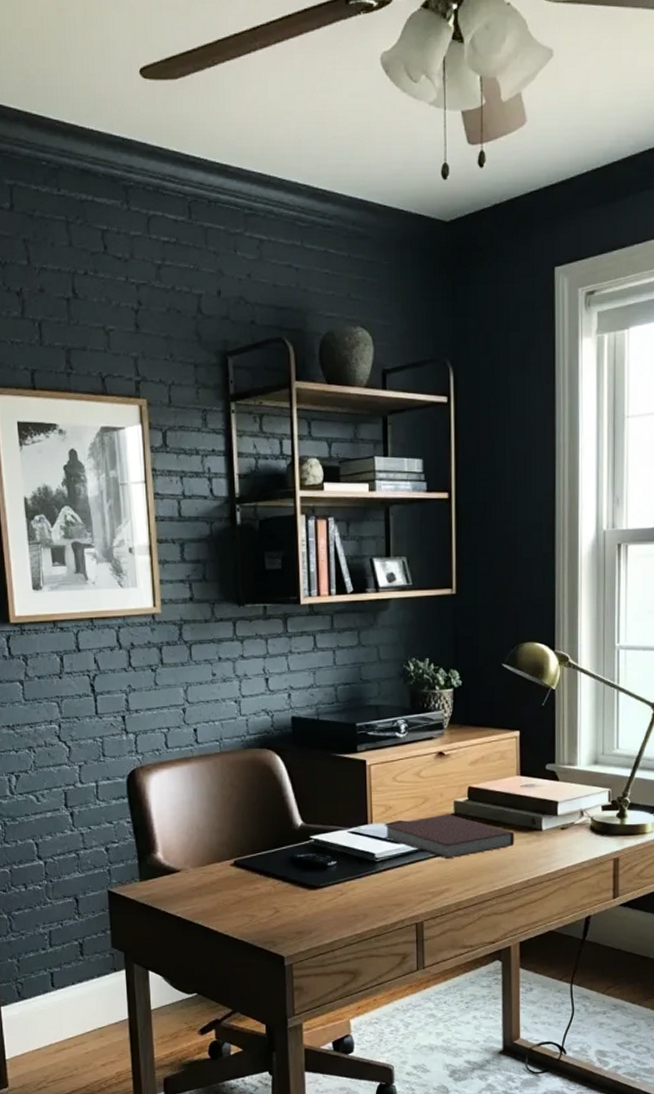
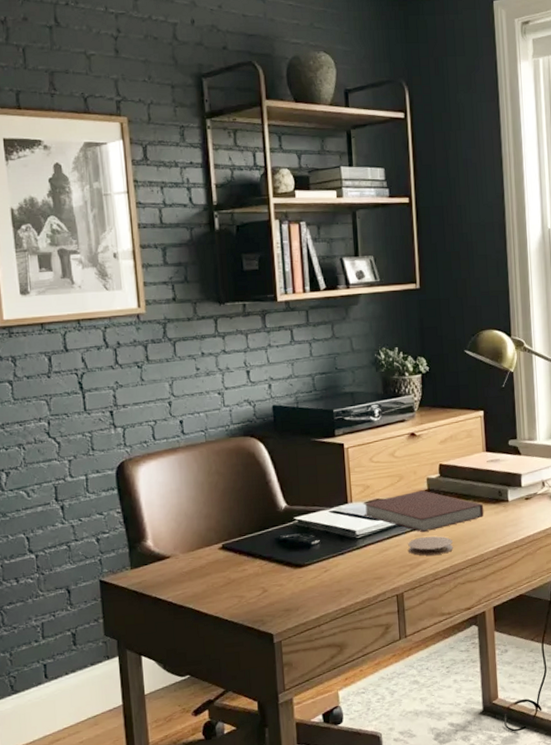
coaster: none [431,864,480,884] -> present [408,536,454,556]

